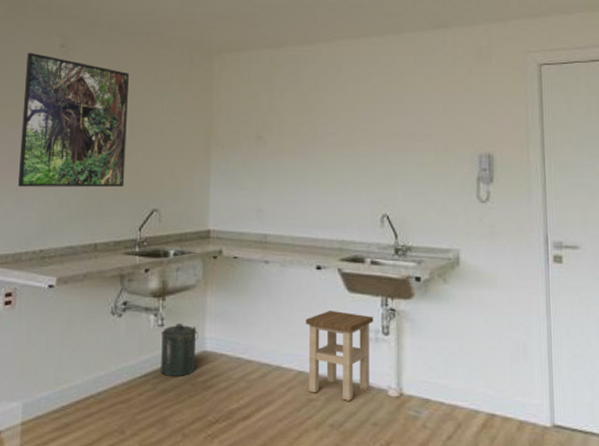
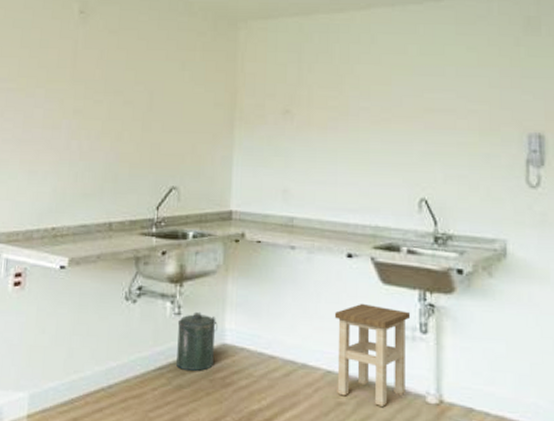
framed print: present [18,52,130,188] -> none [32,18,151,162]

